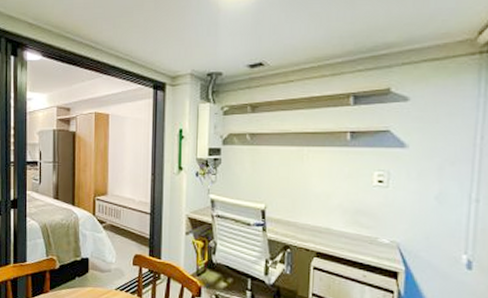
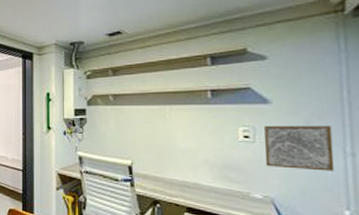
wall art: none [395,170,461,217] -> present [264,125,335,172]

